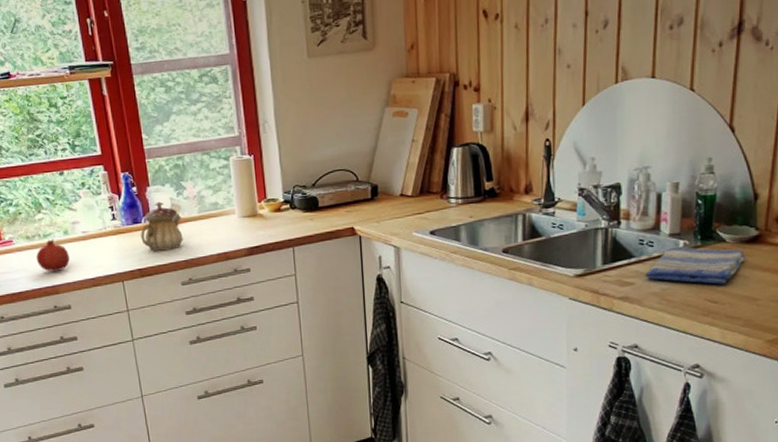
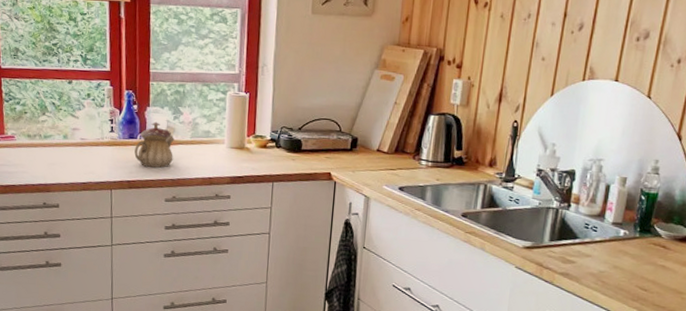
fruit: present [36,239,70,273] -> none [33,140,65,172]
dish towel: present [646,246,746,285] -> none [586,234,678,275]

